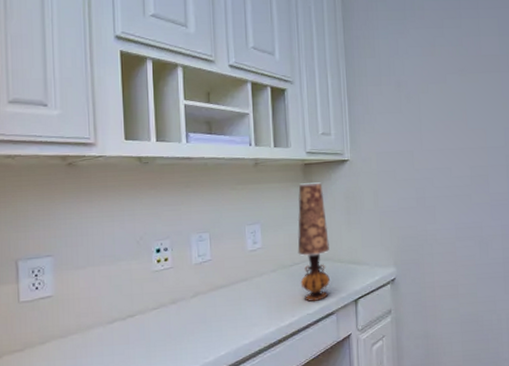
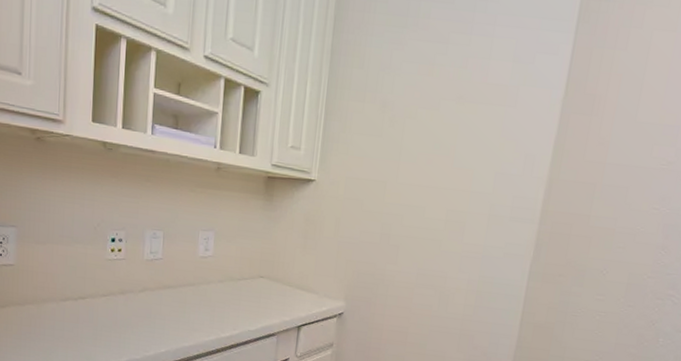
table lamp: present [297,182,330,302] -> none [246,197,283,320]

